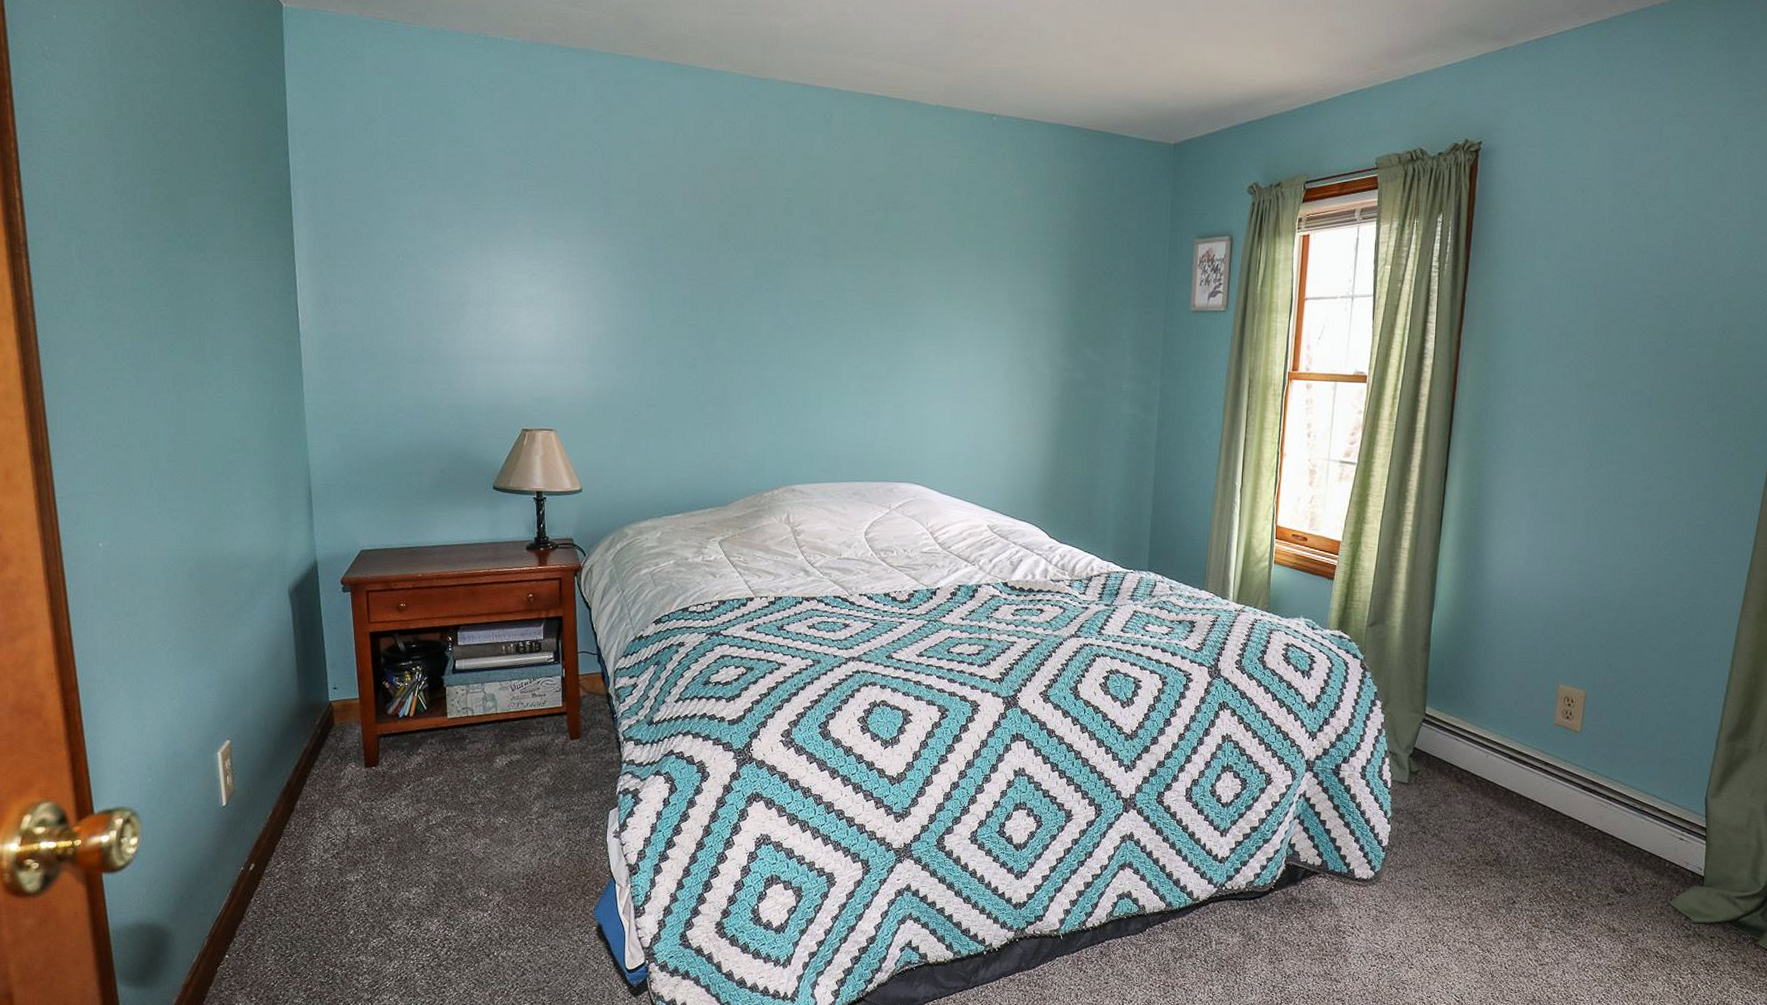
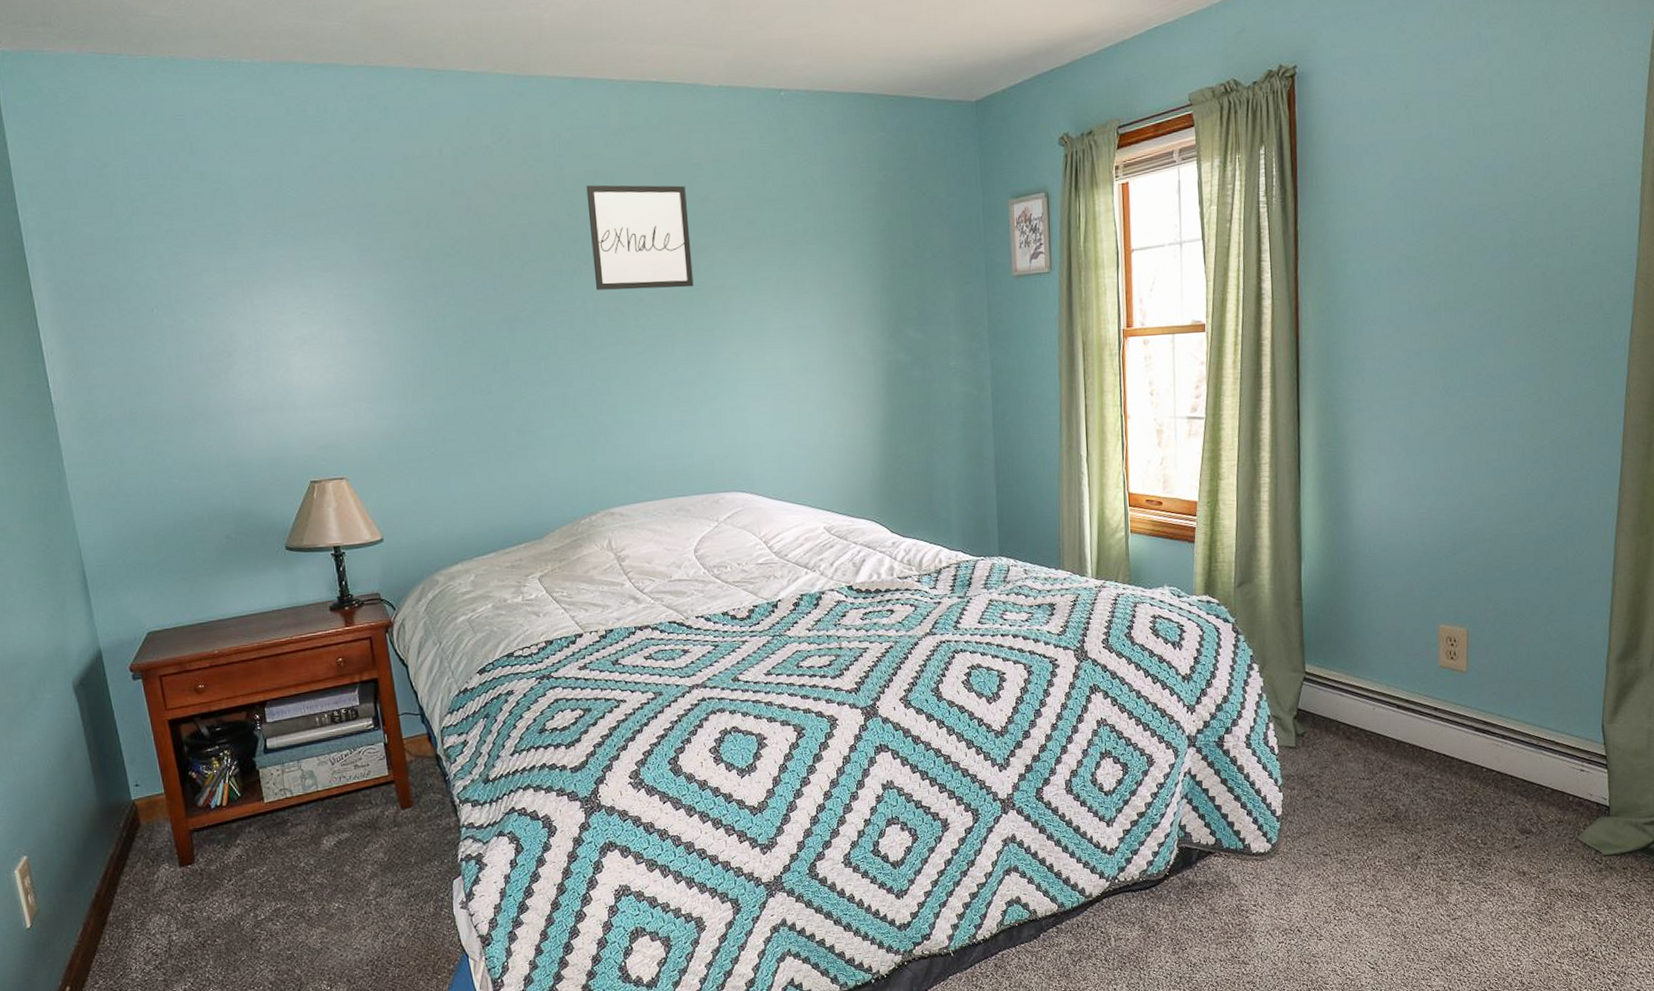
wall art: none [802,185,895,289] -> present [586,185,694,290]

